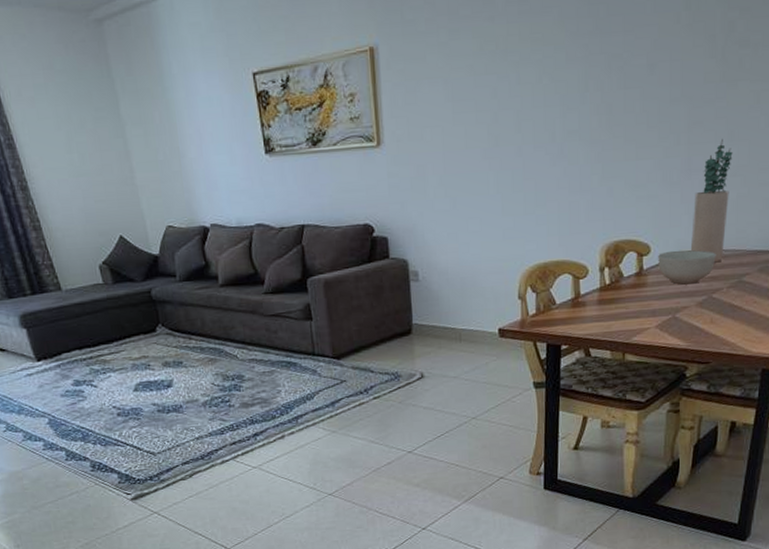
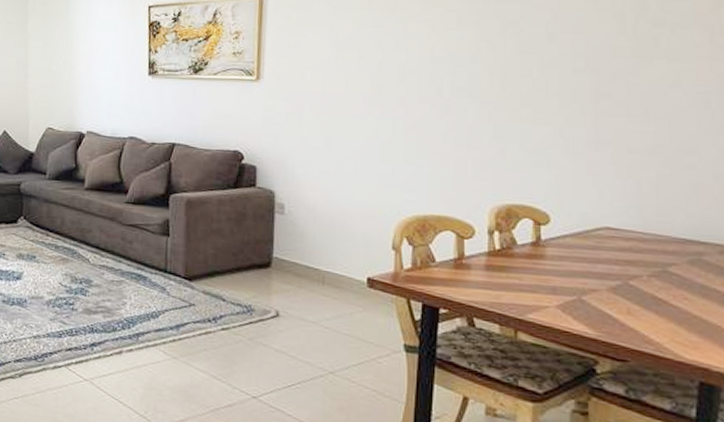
bowl: present [658,250,716,285] -> none [559,224,632,265]
vase: present [690,138,733,263] -> none [599,114,650,246]

